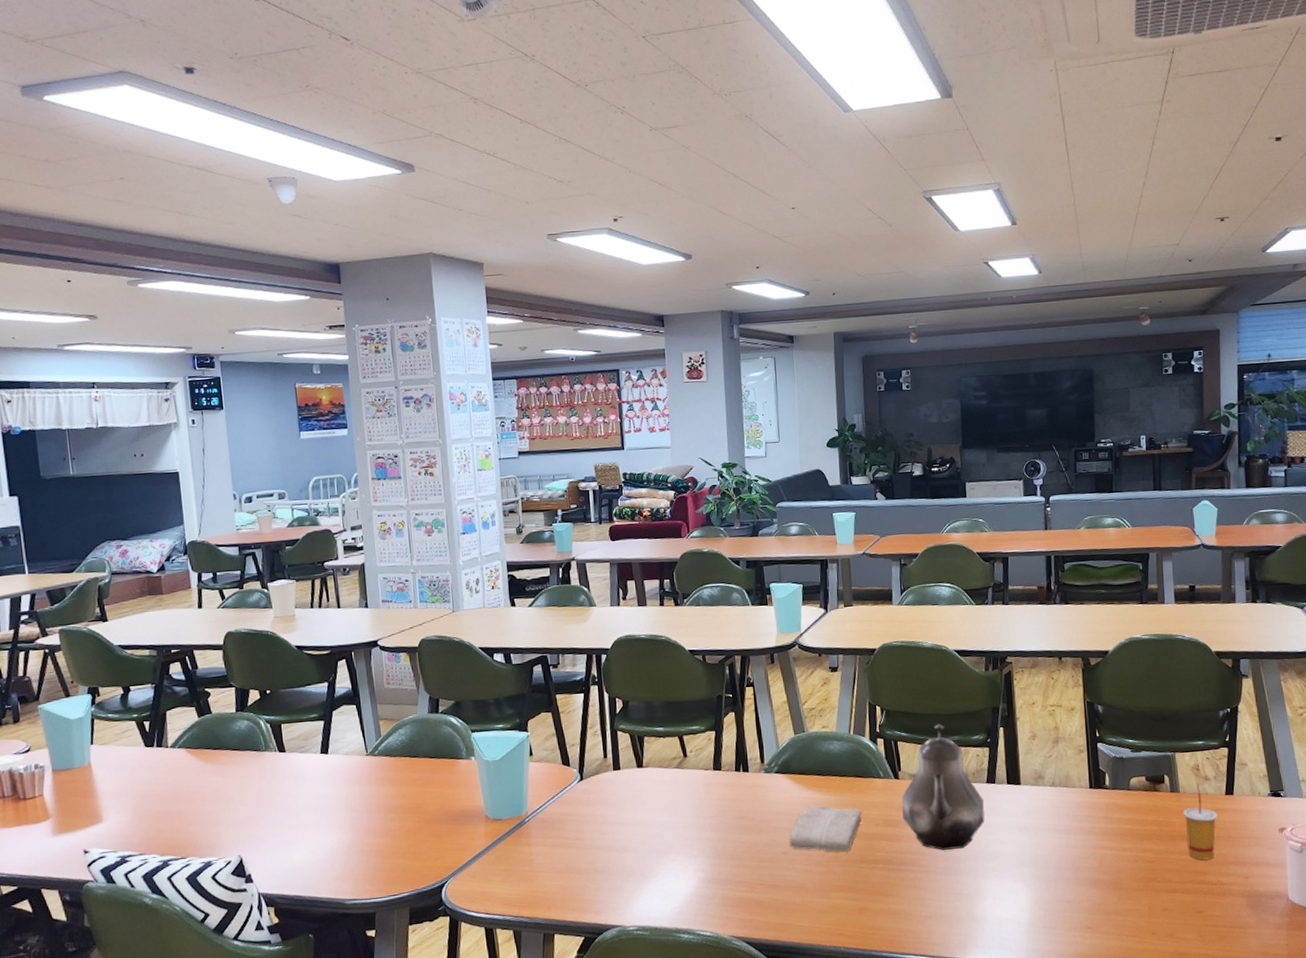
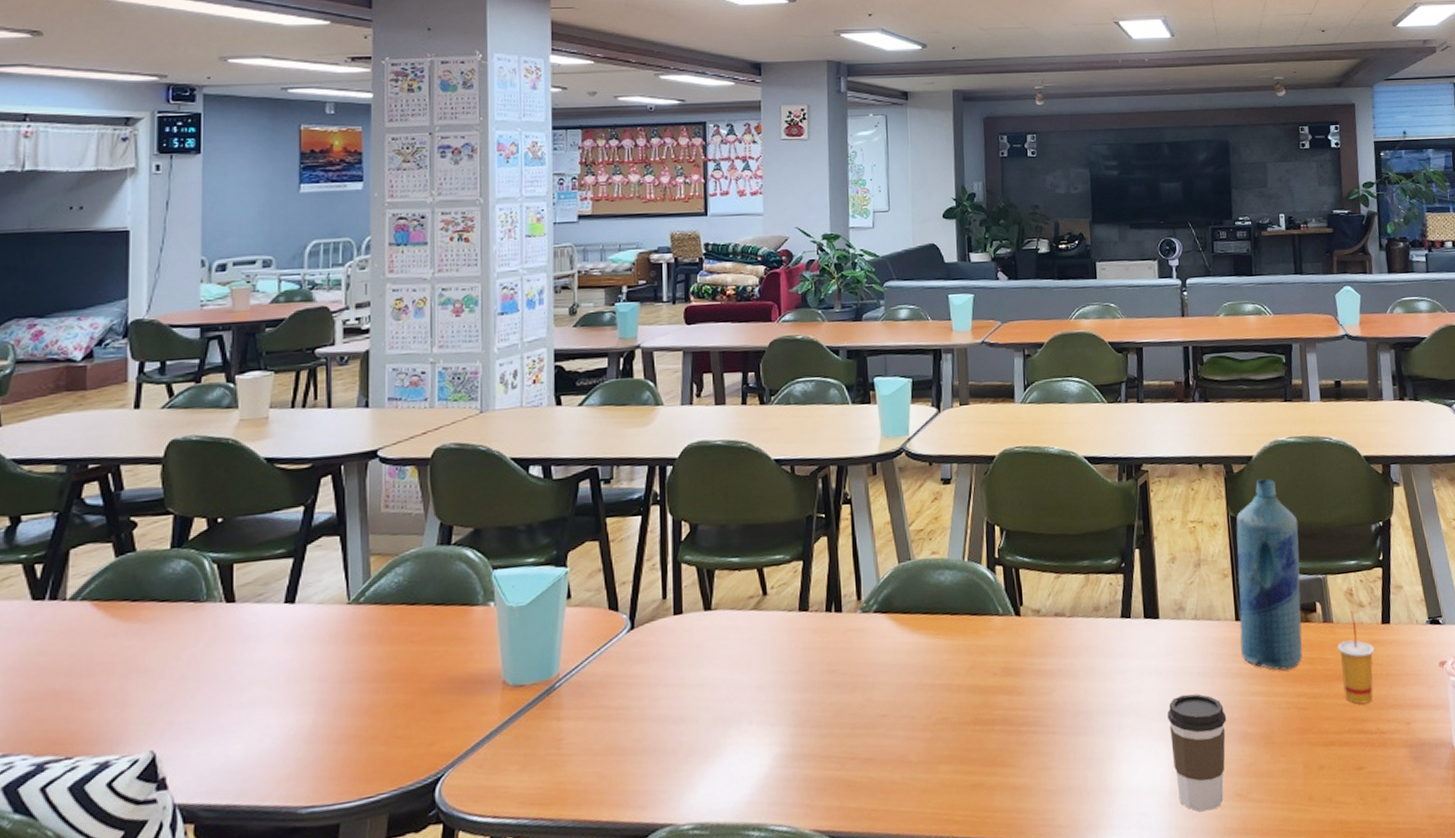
washcloth: present [789,805,862,852] -> none [888,653,977,712]
teapot: present [901,723,985,850] -> none [1023,546,1119,704]
coffee cup: none [1027,846,1080,939] -> present [1168,694,1227,812]
bottle: none [1092,669,1151,830] -> present [1236,478,1303,671]

